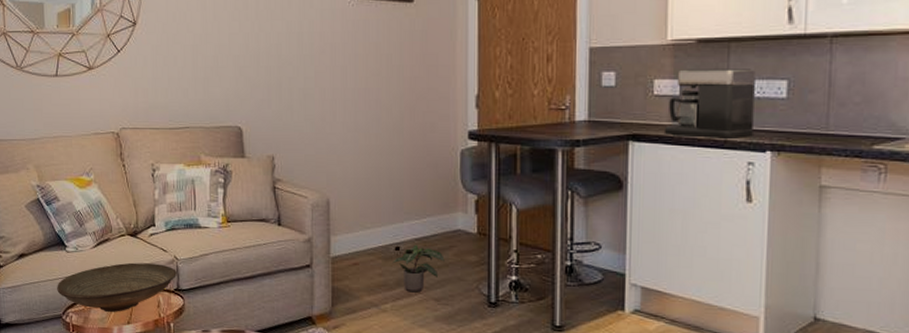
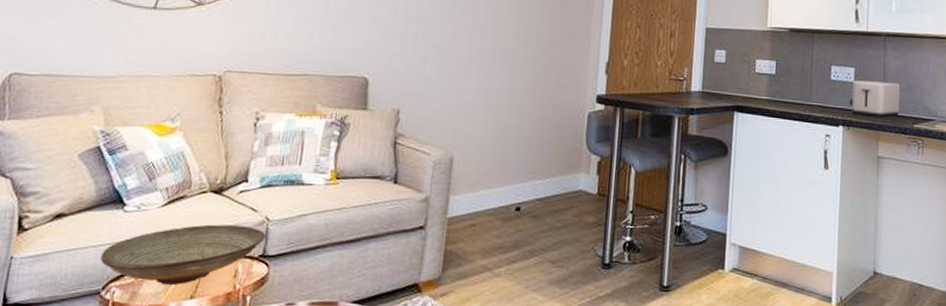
potted plant: present [392,244,445,293] -> none [511,205,564,255]
coffee maker: present [665,69,756,139] -> none [763,53,832,114]
toaster: none [781,95,854,140] -> present [850,80,900,118]

